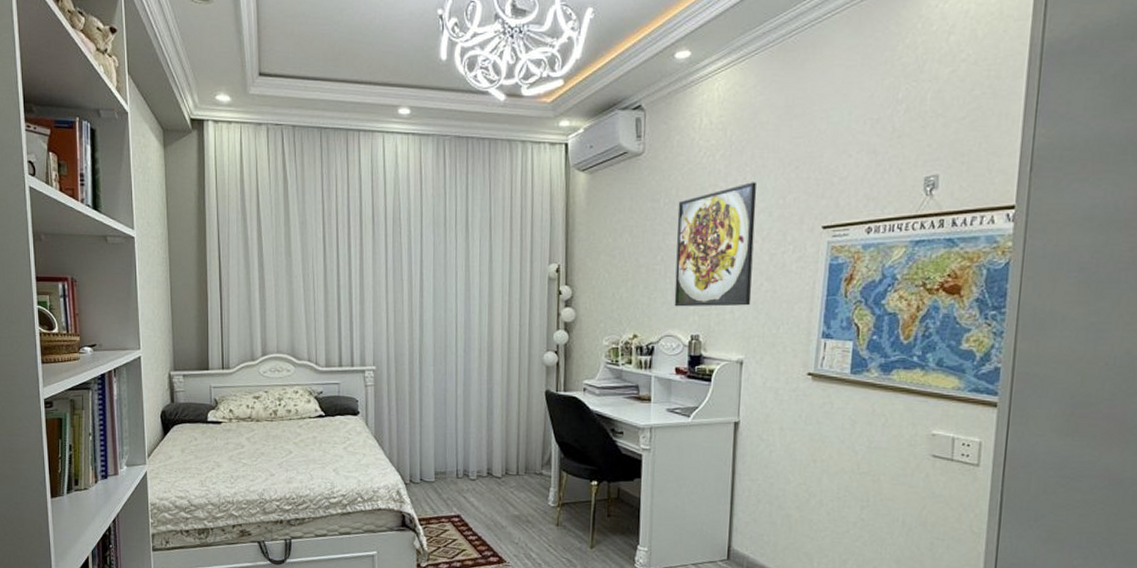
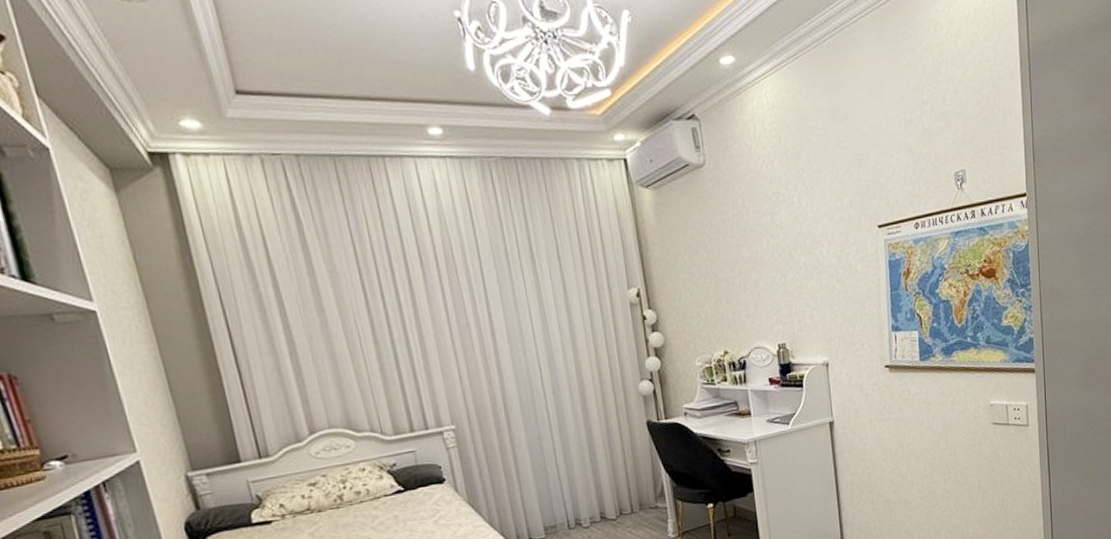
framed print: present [674,182,757,307] -> none [746,187,827,318]

